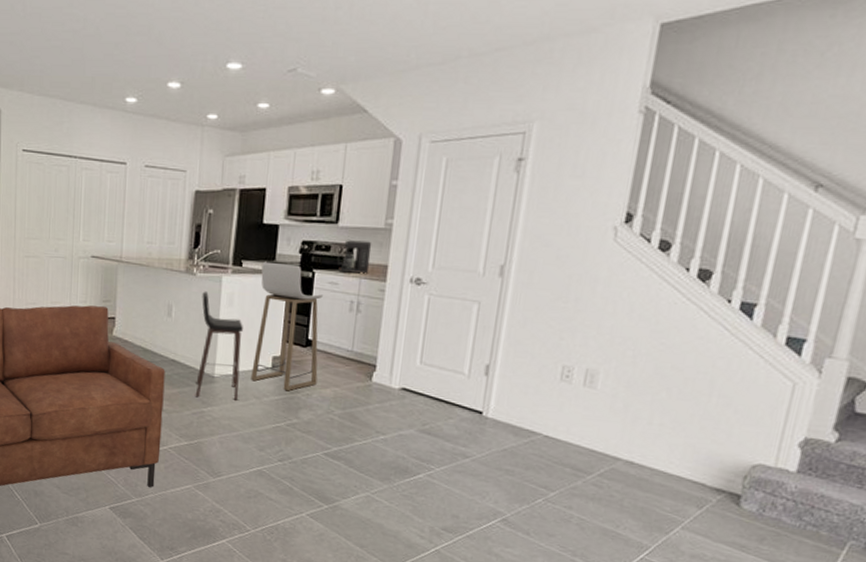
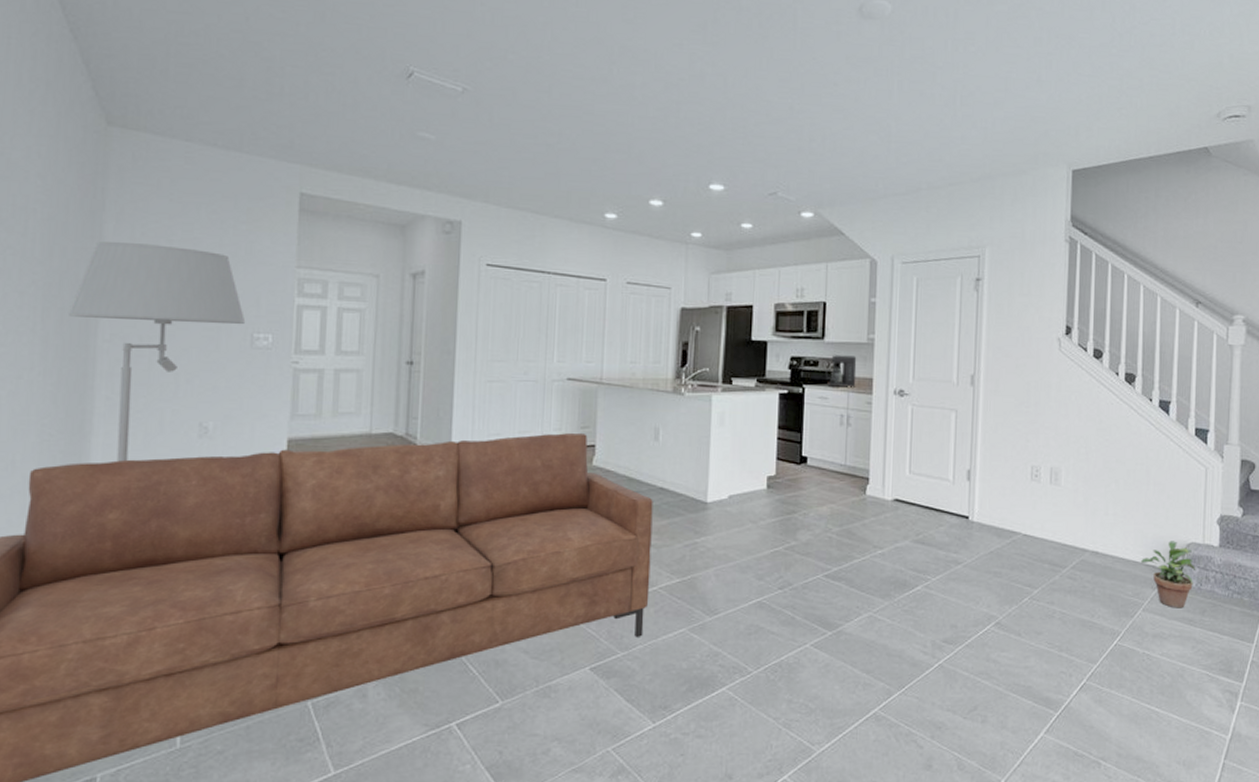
bar stool: present [195,291,243,400] -> none [687,411,736,528]
bar stool: present [251,261,323,392] -> none [746,378,814,512]
potted plant: none [686,459,760,533] -> present [1140,541,1196,609]

